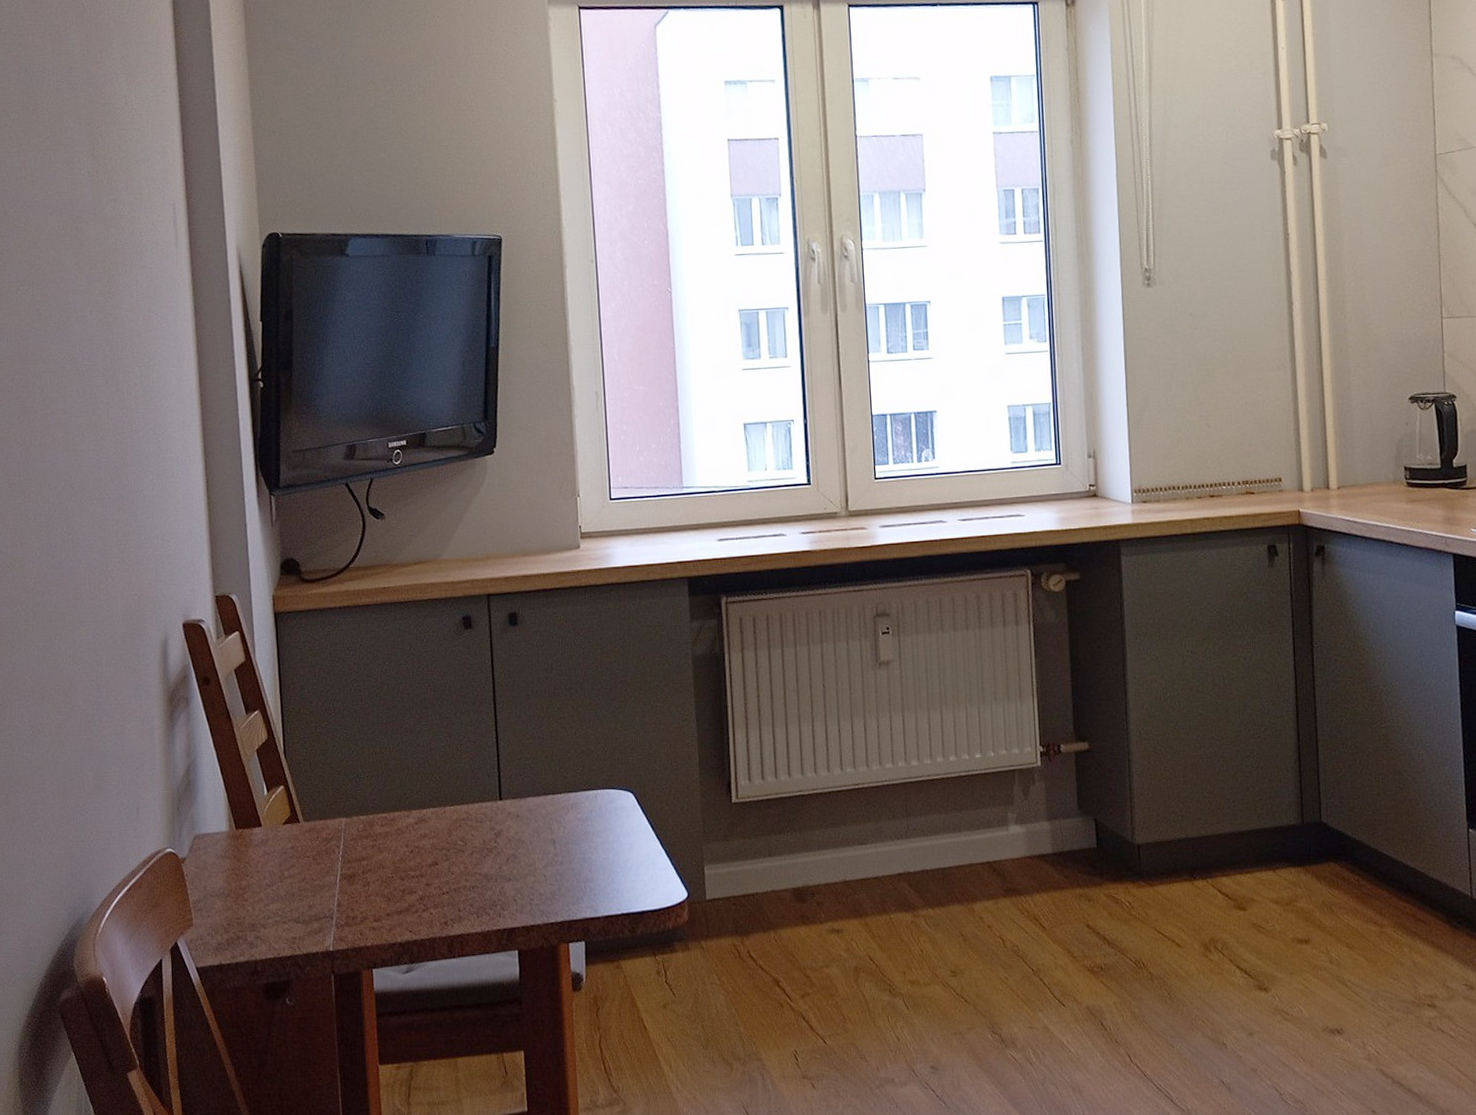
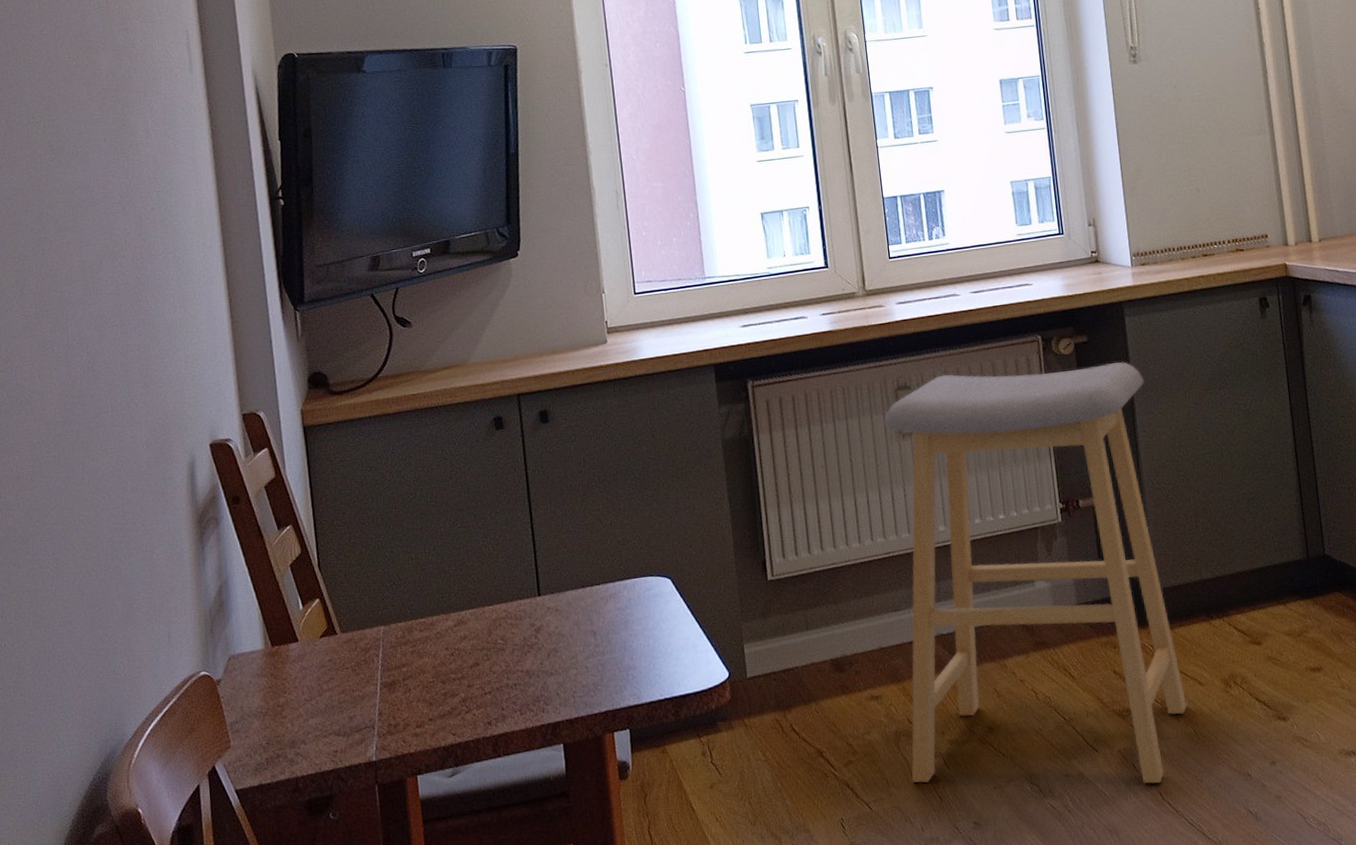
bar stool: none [860,603,1163,1045] -> present [884,362,1188,784]

